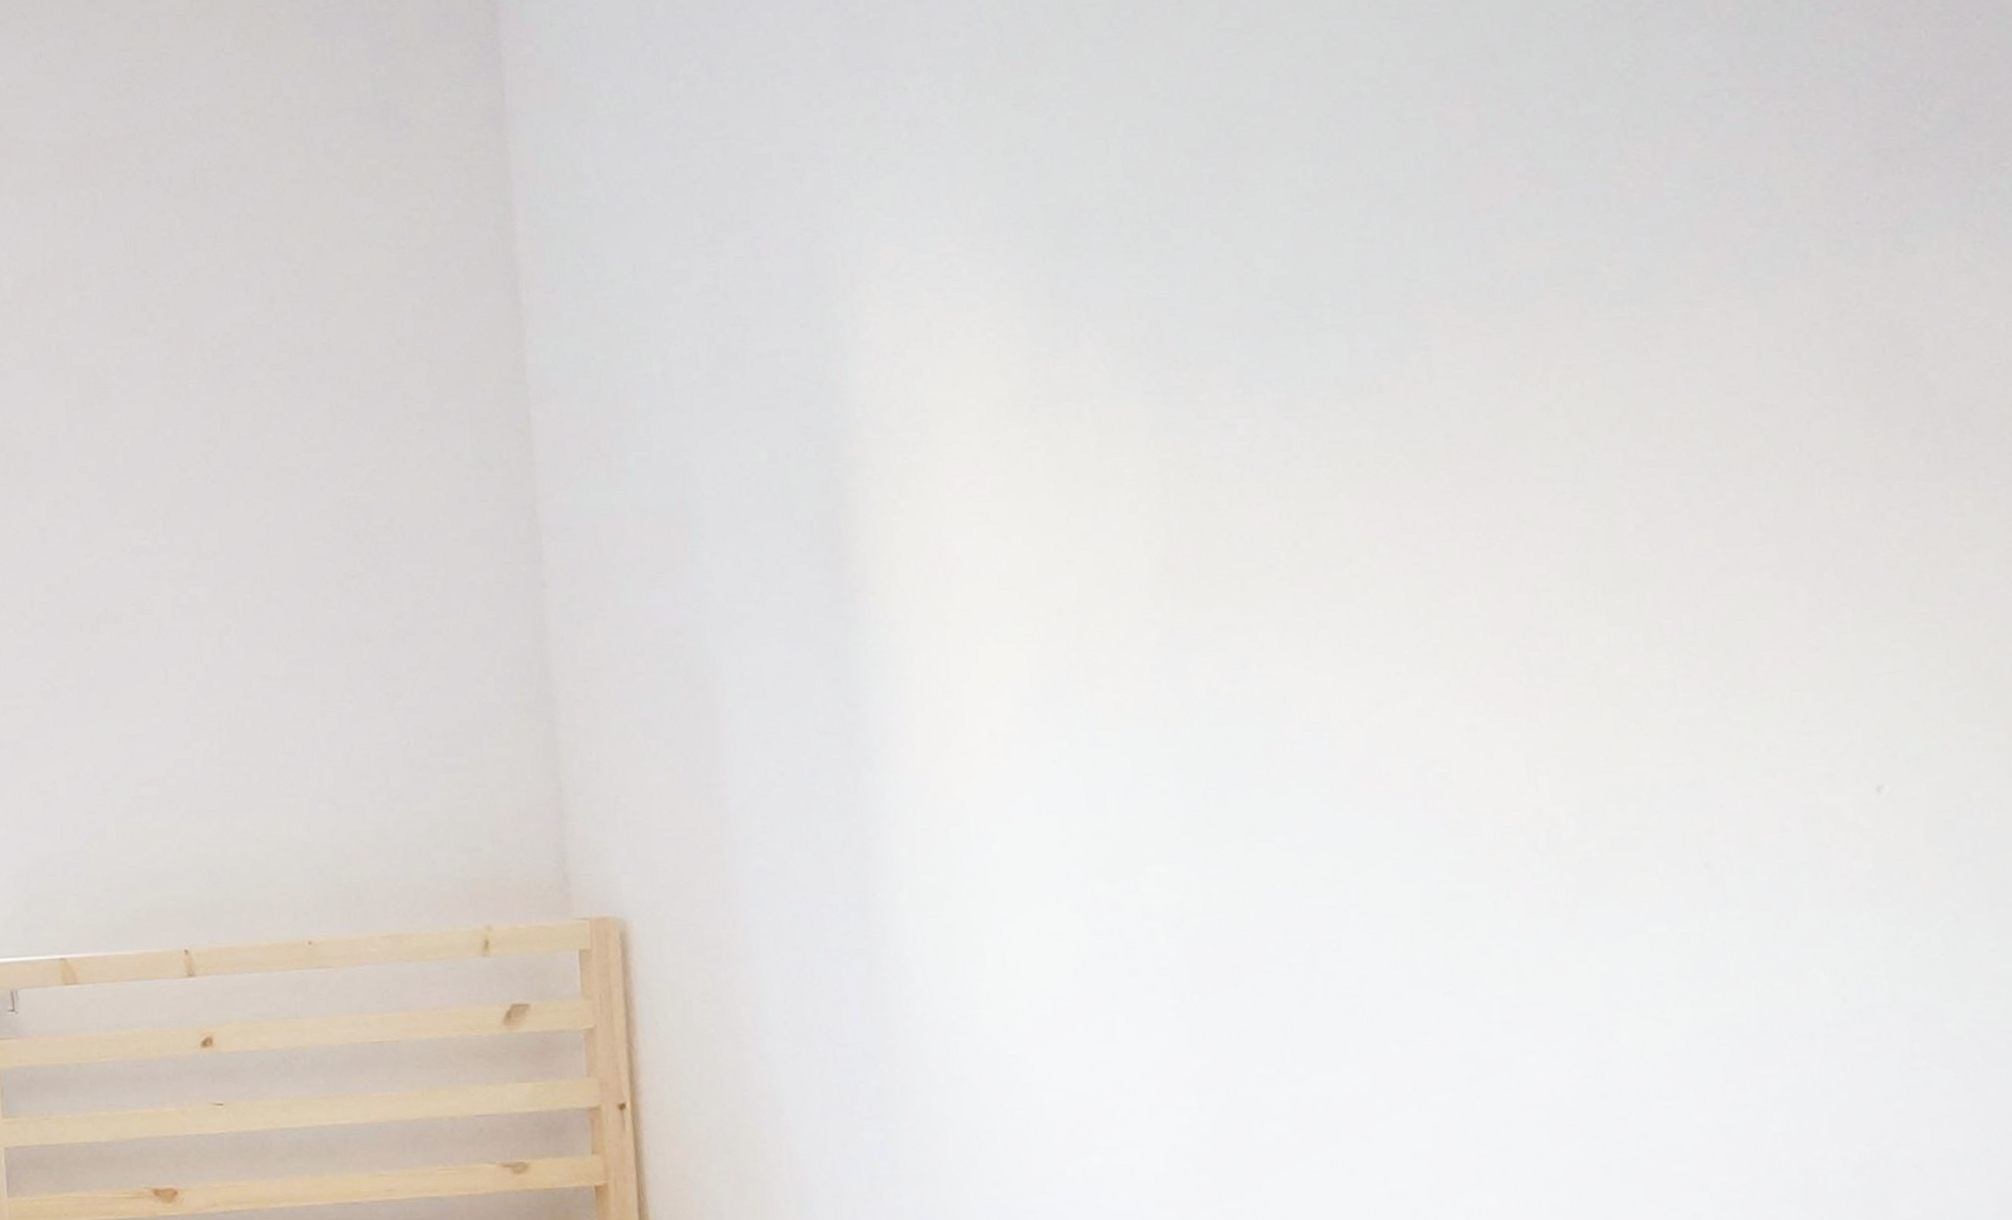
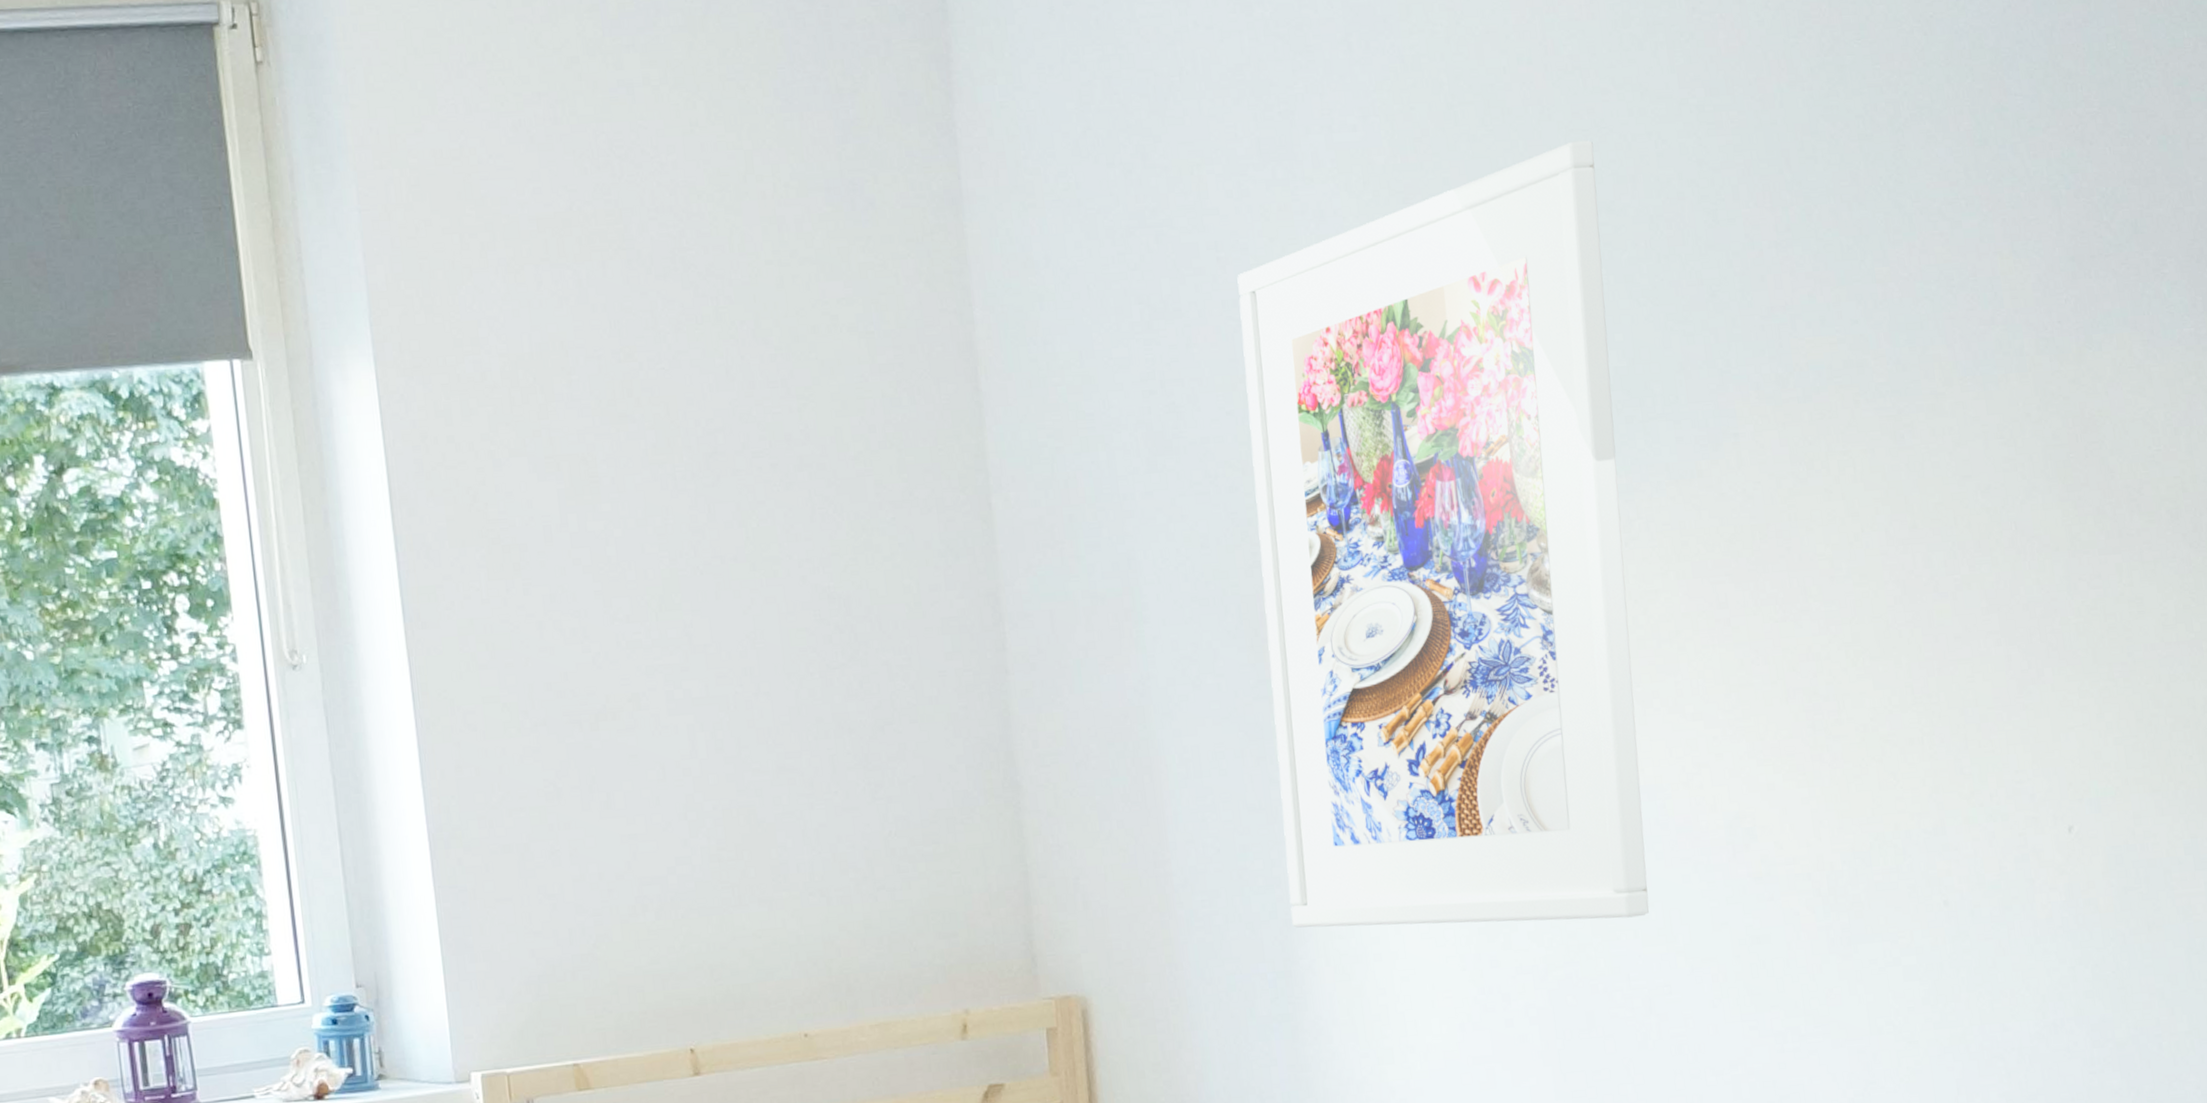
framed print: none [815,40,1313,866] -> present [1237,140,1649,928]

